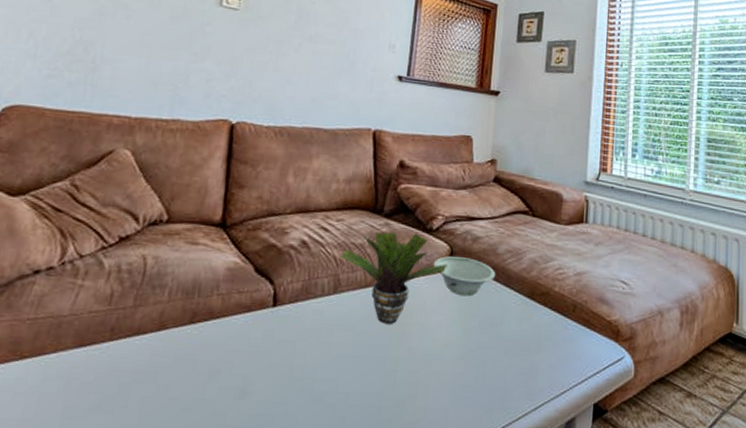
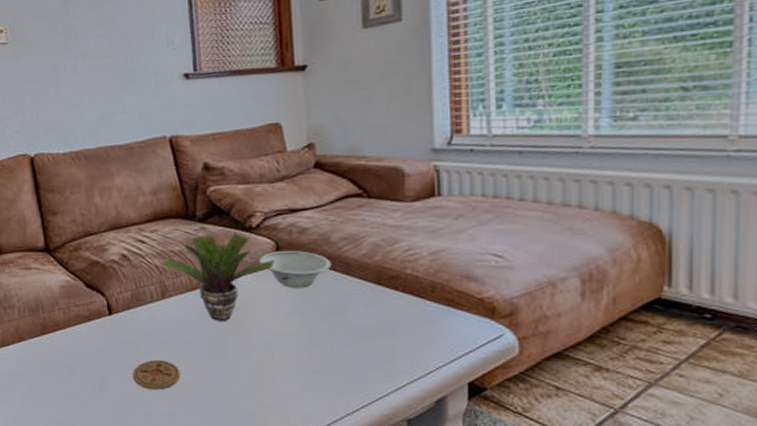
coaster: none [282,362,335,400] -> present [132,359,180,390]

